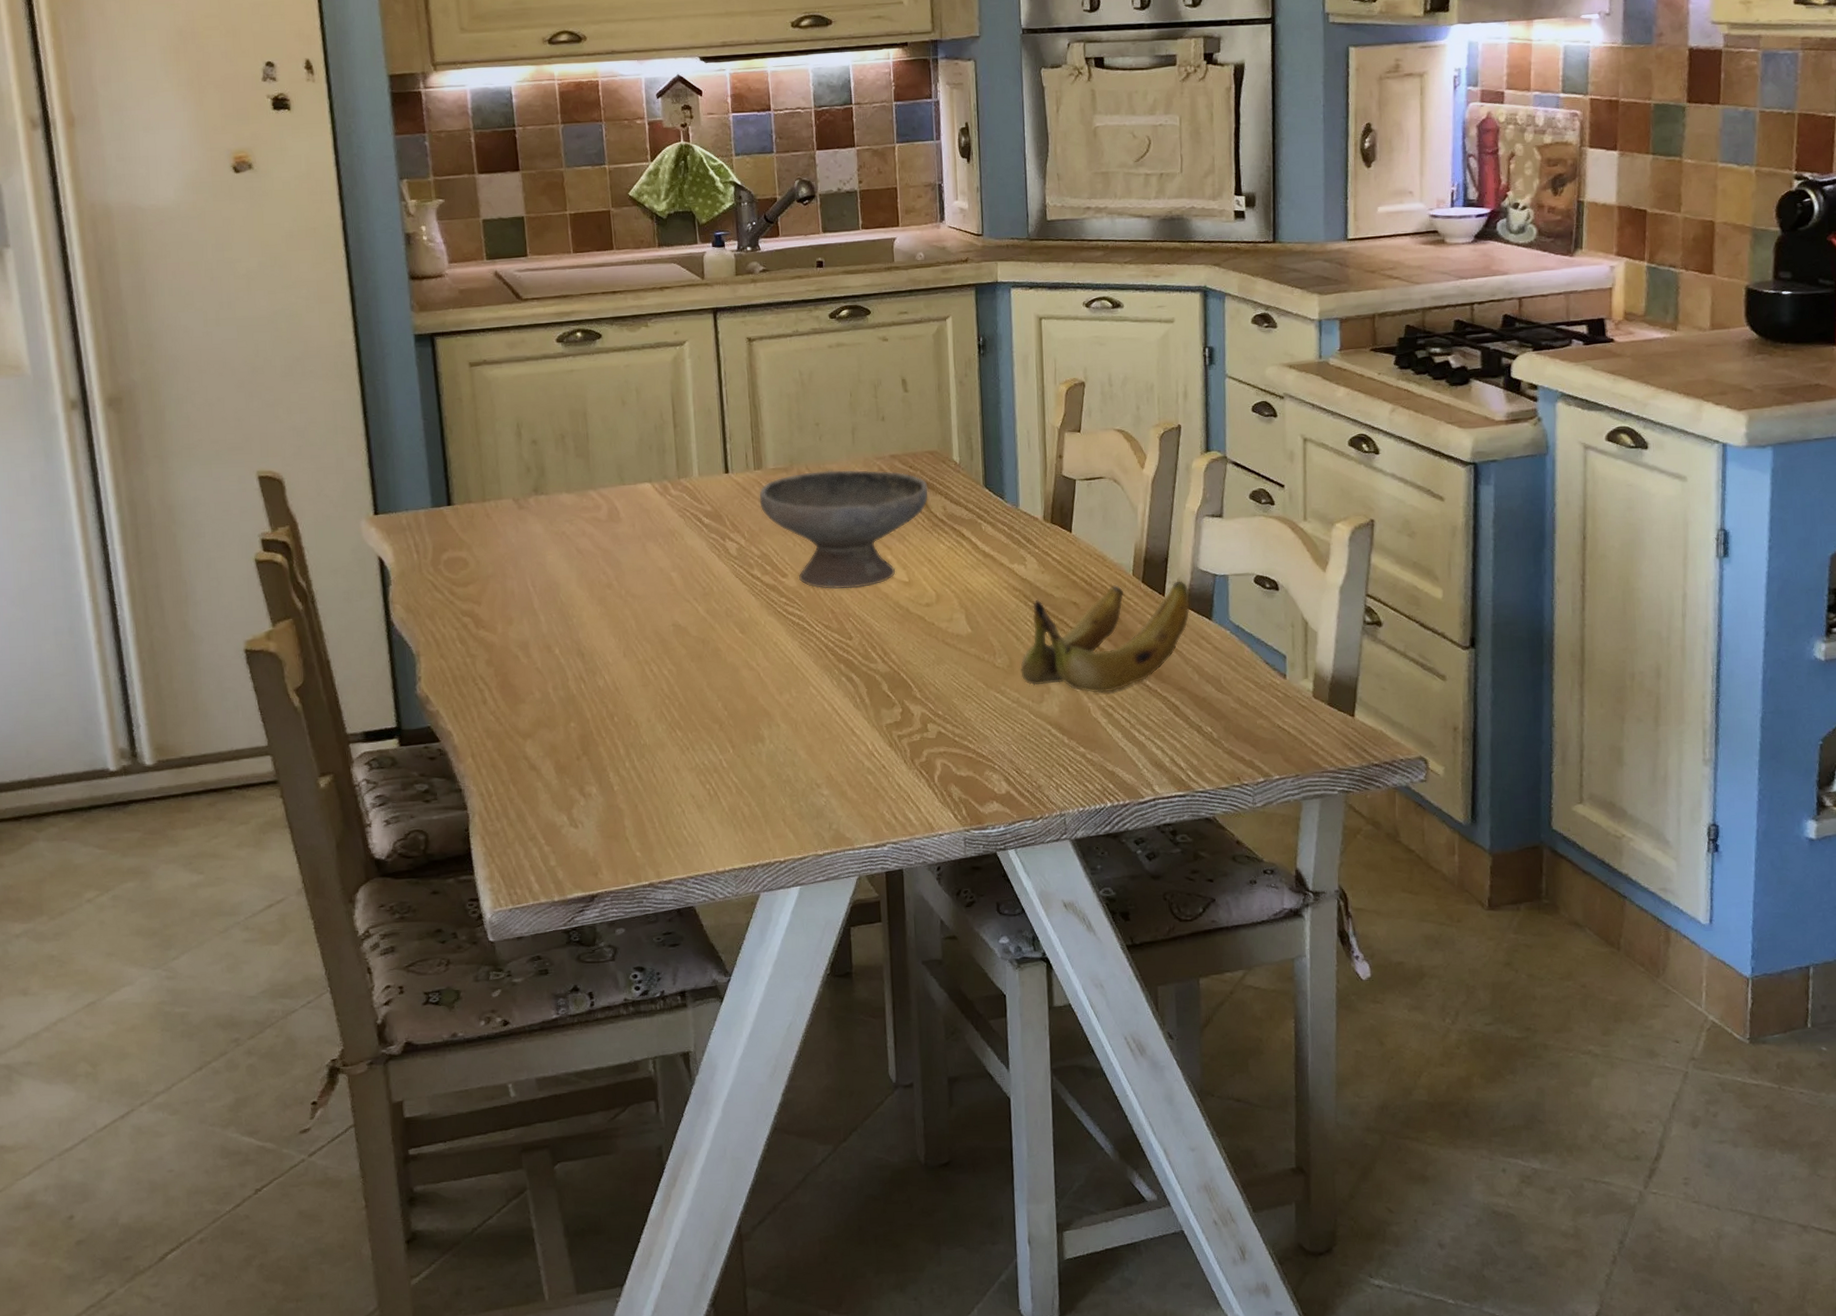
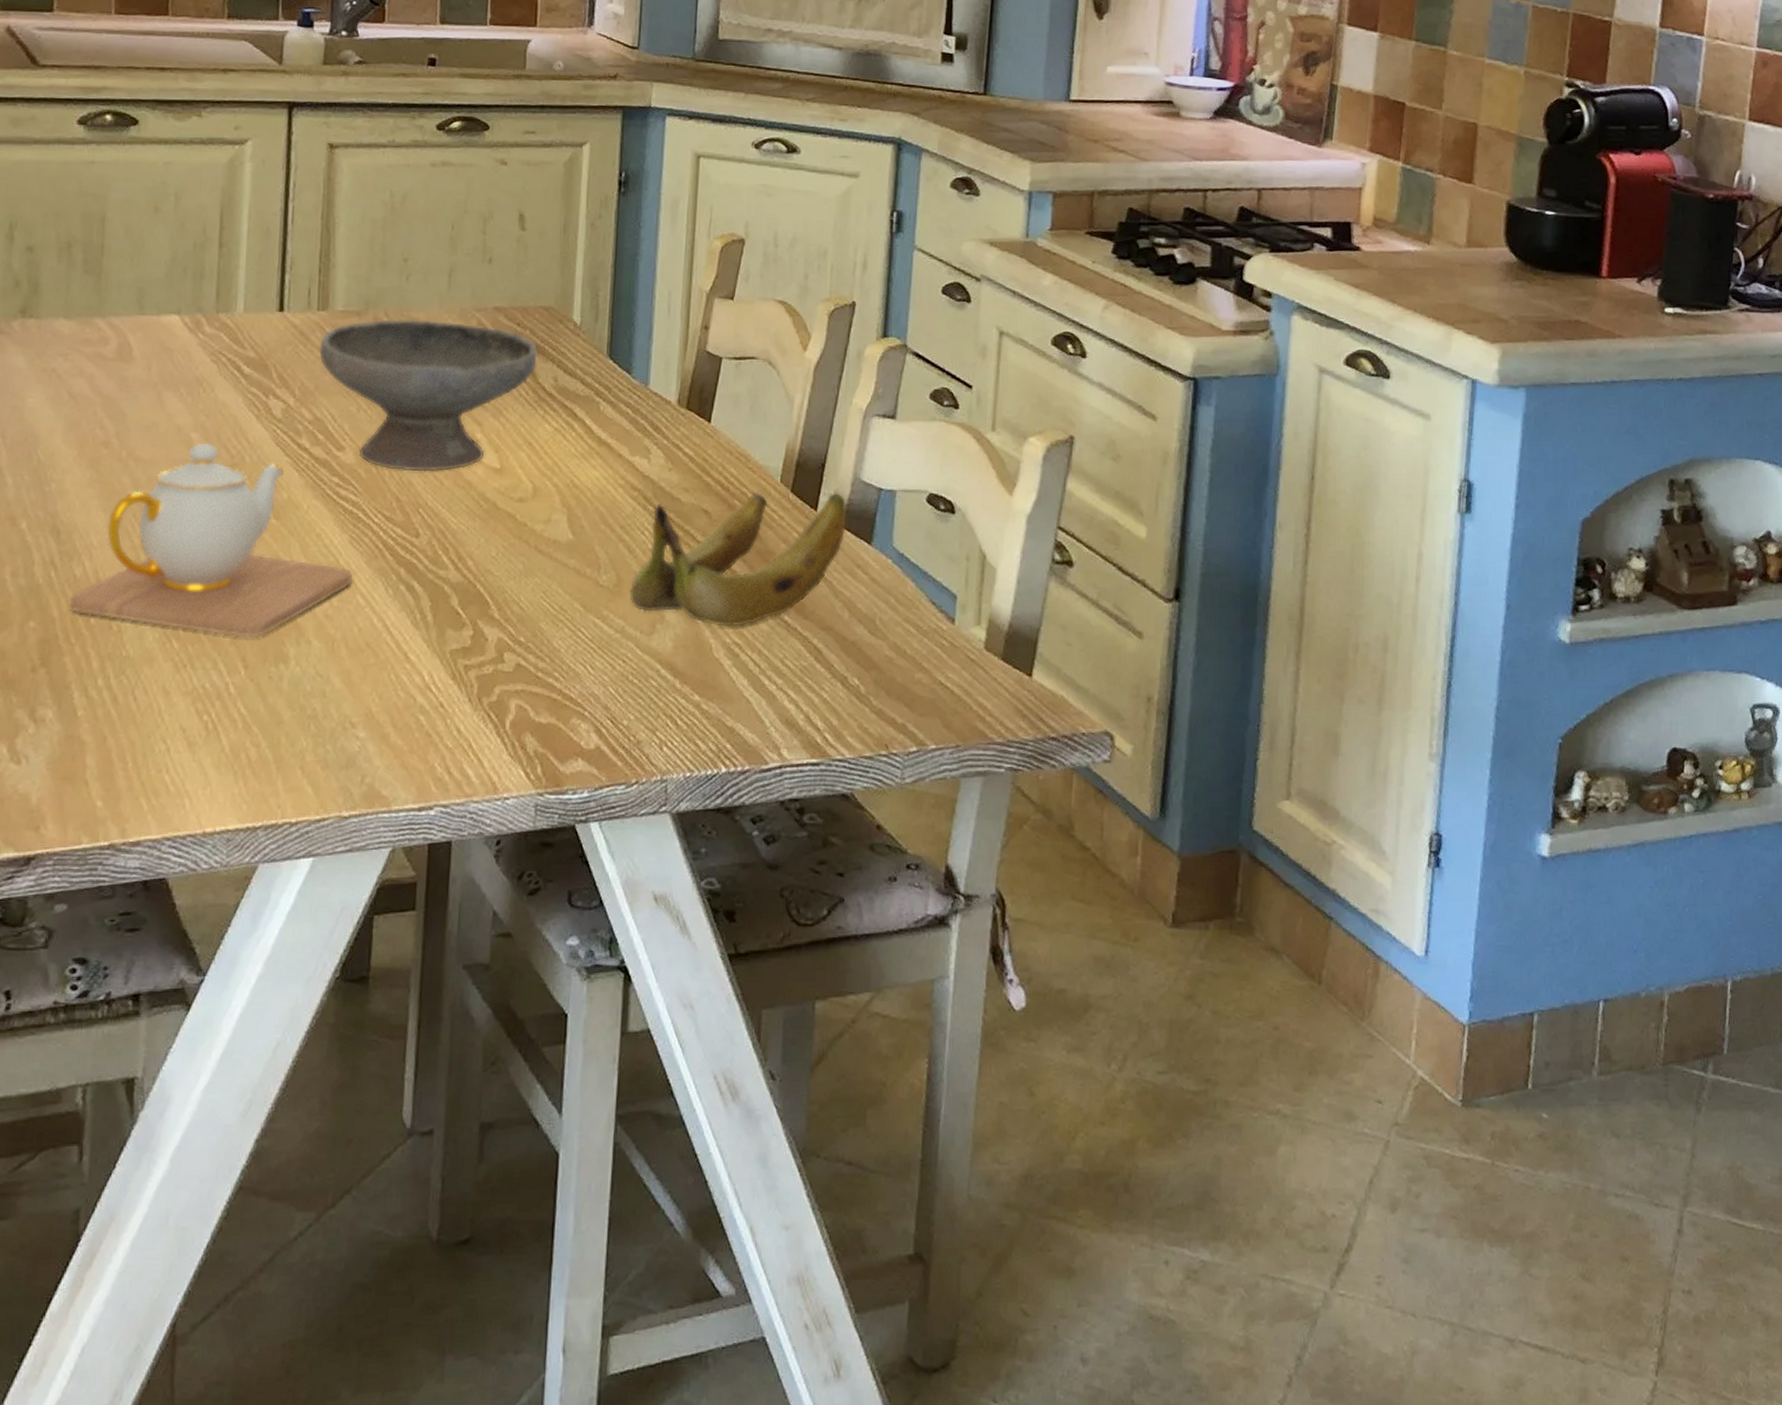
teapot: none [597,579,806,725] -> present [69,442,354,637]

